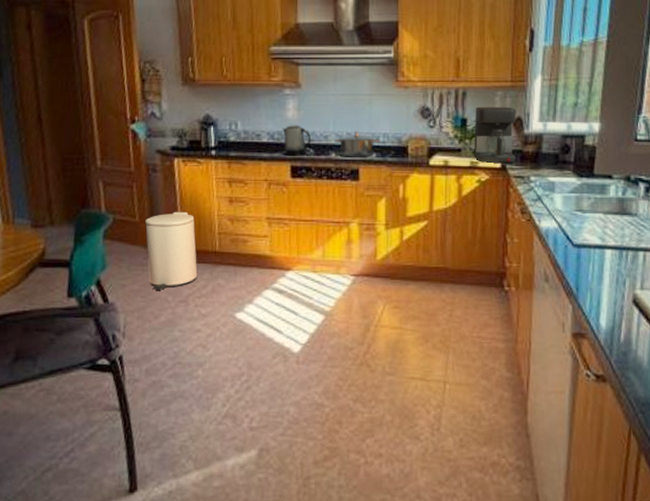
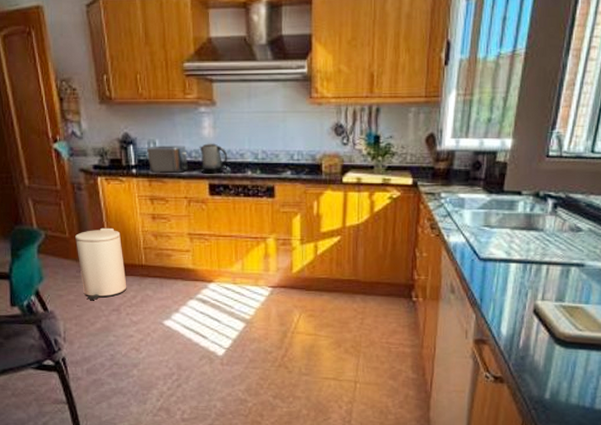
toaster: none [228,127,270,156] -> present [147,146,188,174]
cooking pot: present [334,131,381,157] -> none [249,149,295,175]
coffee maker: present [473,107,516,163] -> none [385,123,429,180]

